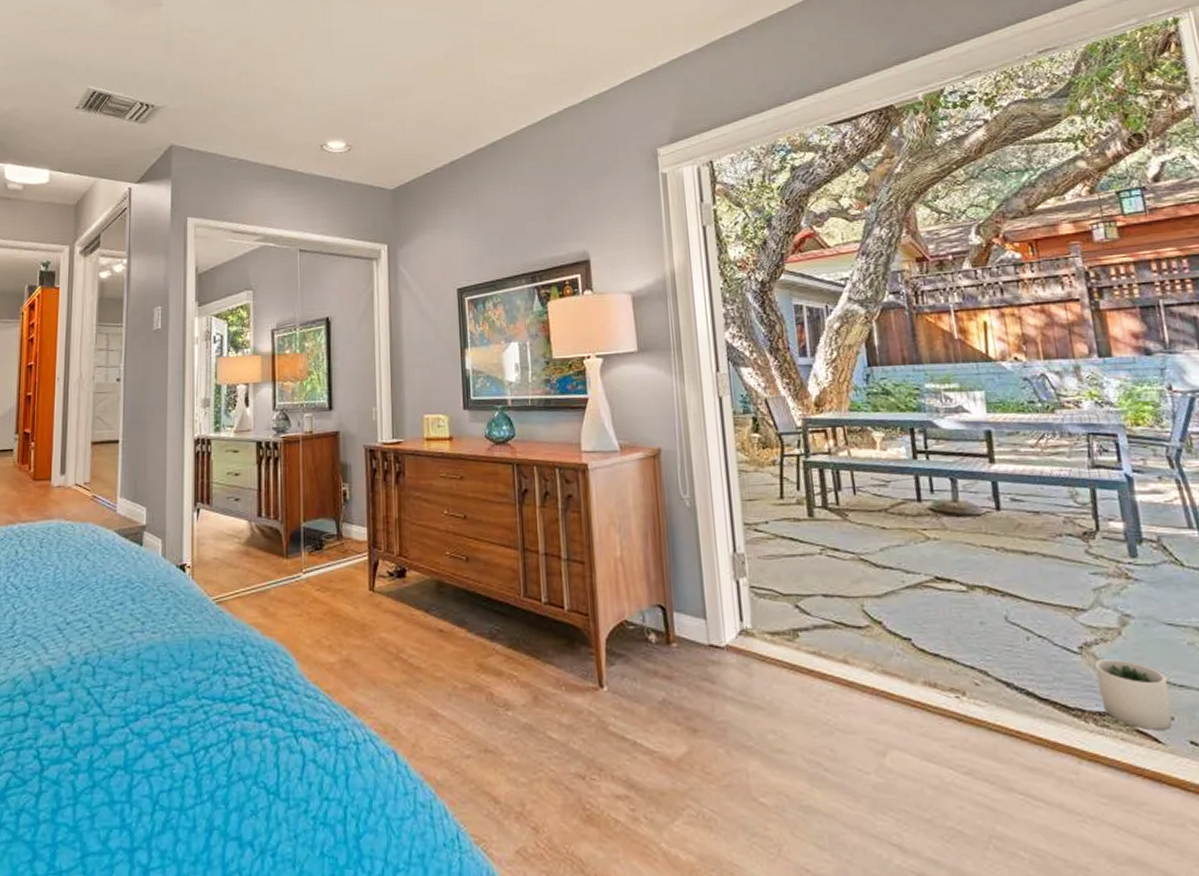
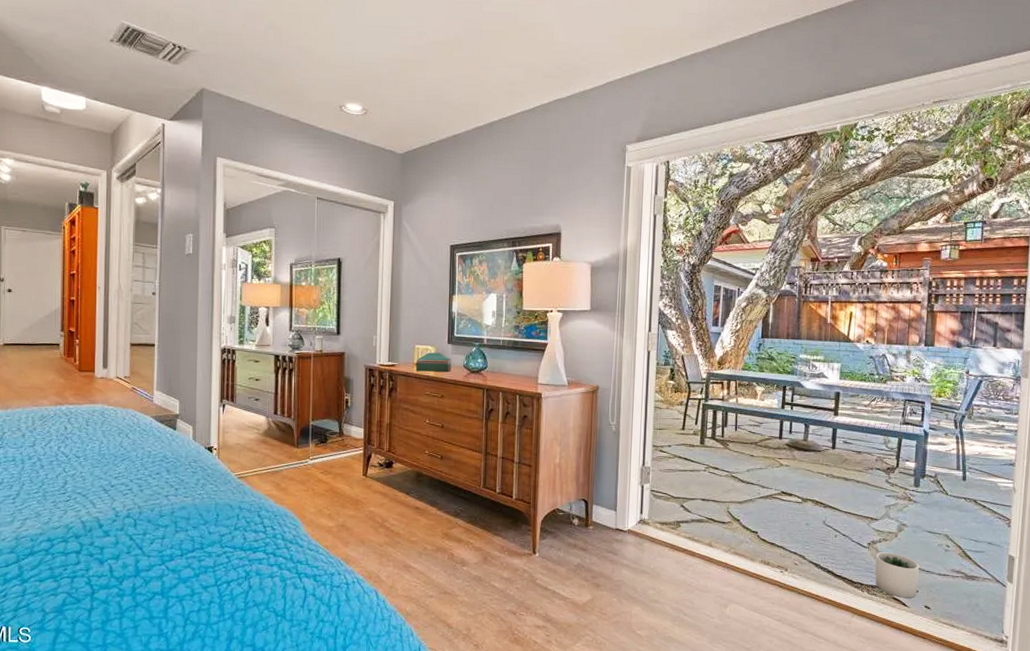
jewelry box: none [426,422,470,448] -> present [416,352,451,373]

